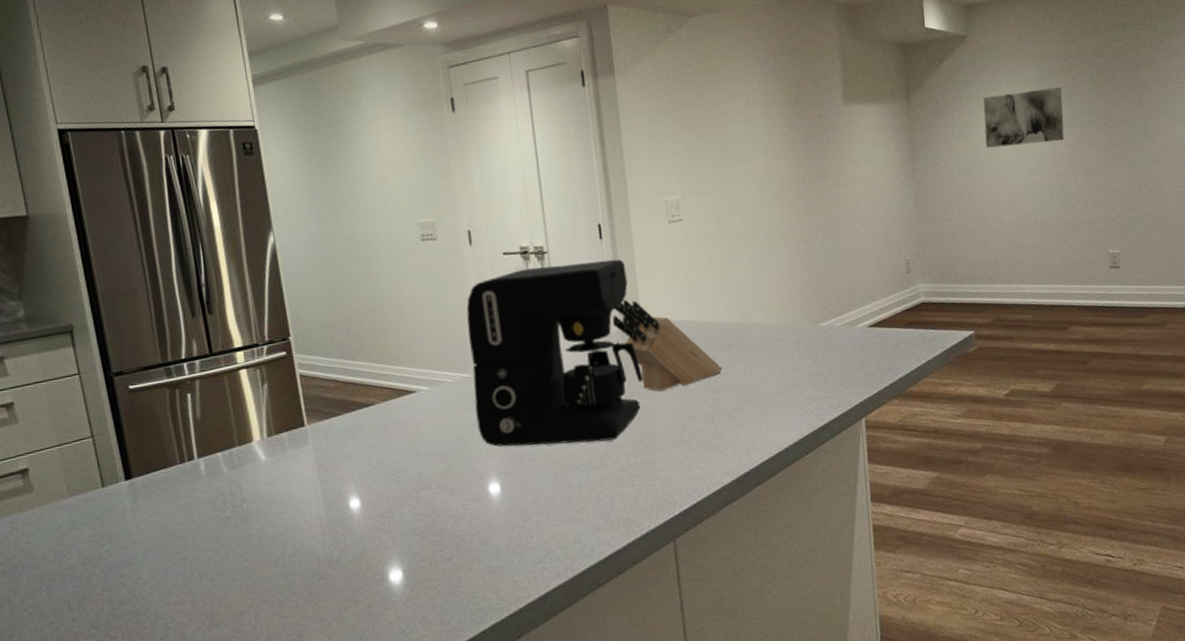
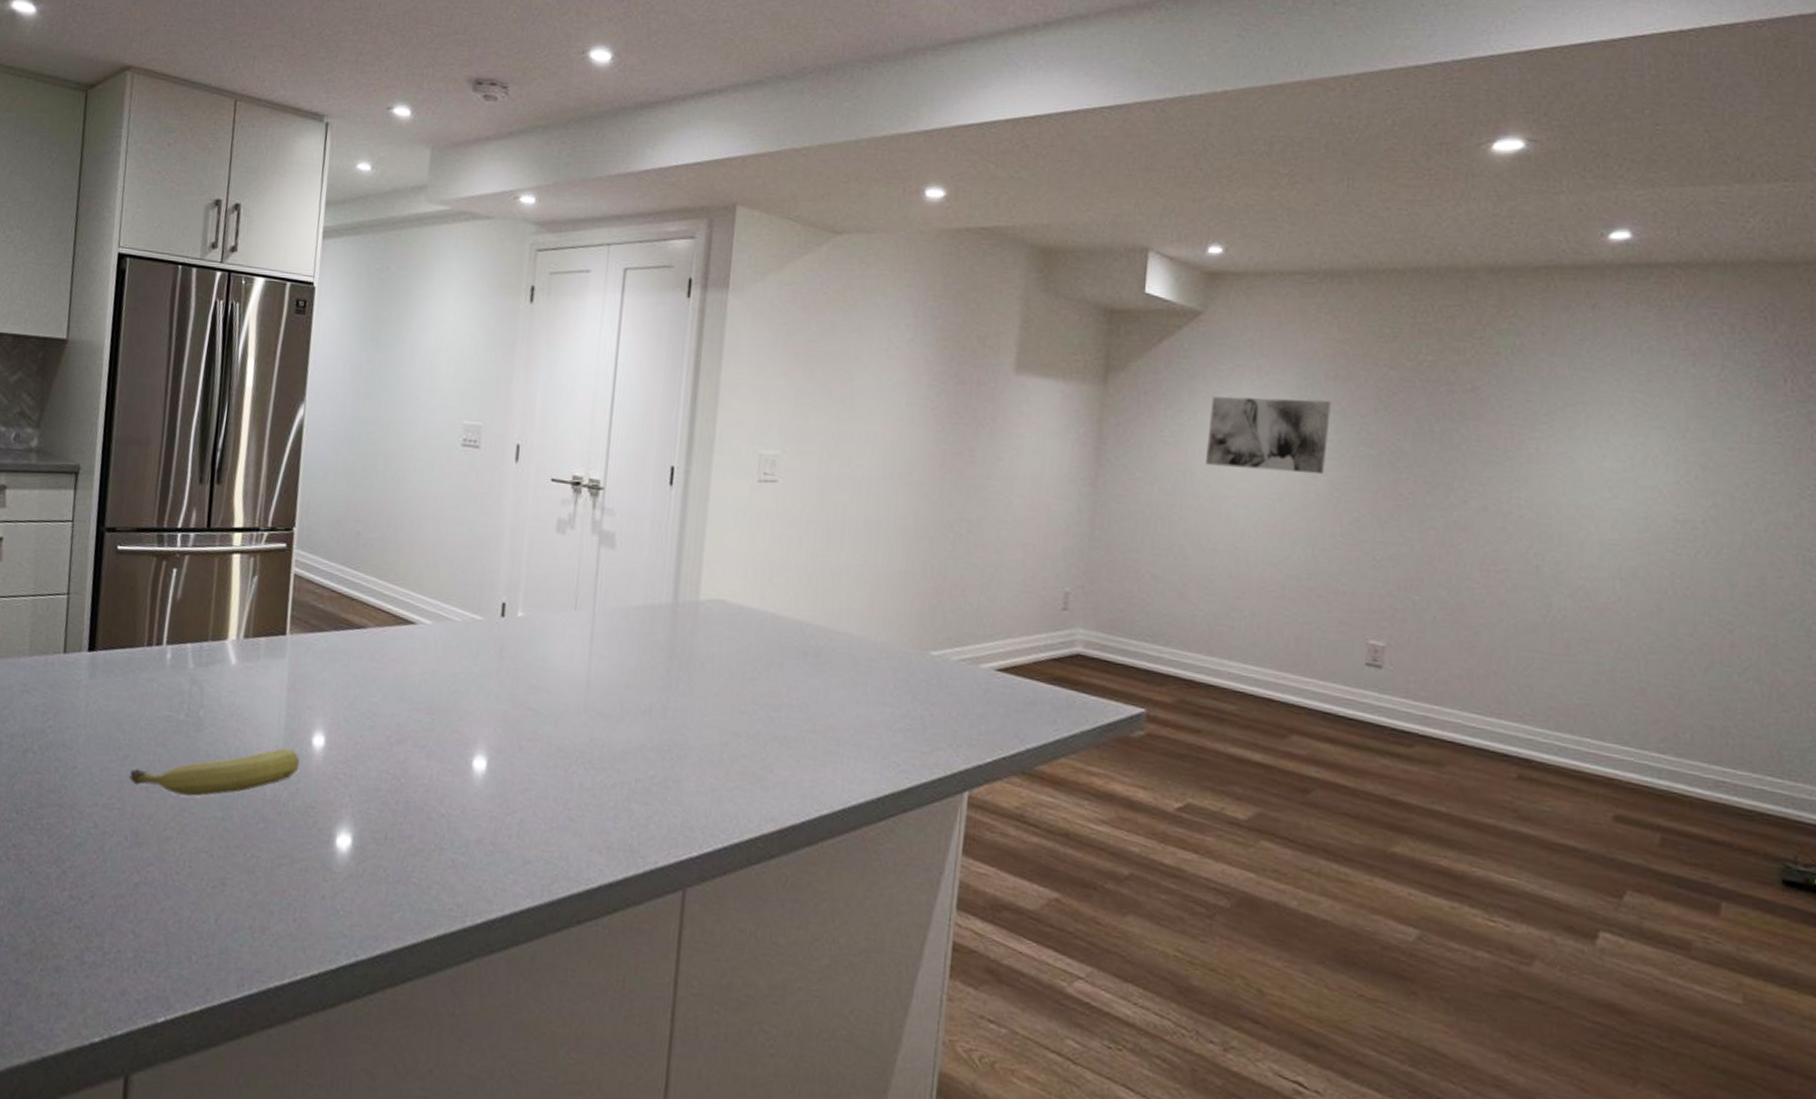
fruit: none [193,515,343,579] -> present [129,748,300,797]
coffee maker: present [466,259,643,447] -> none [476,503,694,740]
knife block: present [612,299,722,391] -> none [663,565,790,692]

